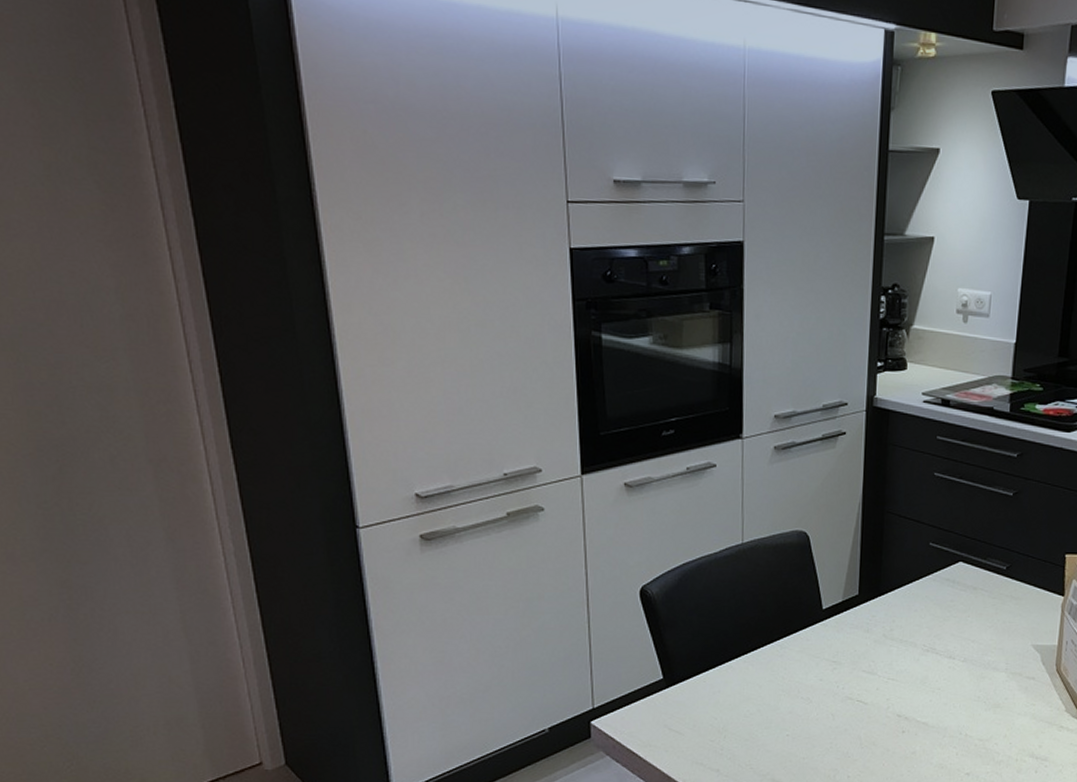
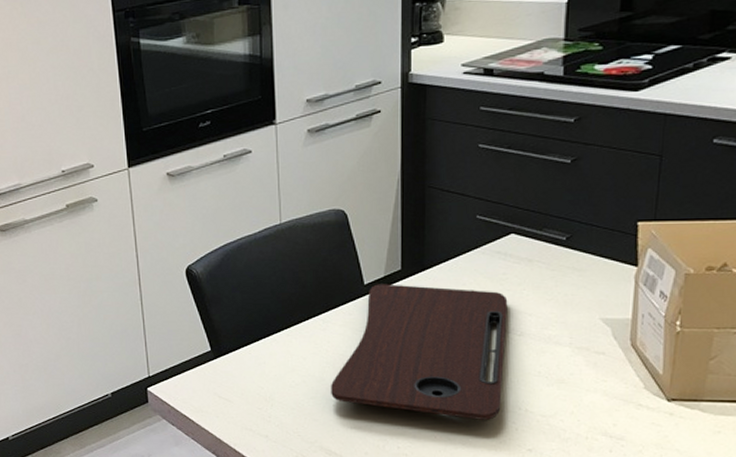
cutting board: none [785,609,954,746] -> present [331,284,508,420]

